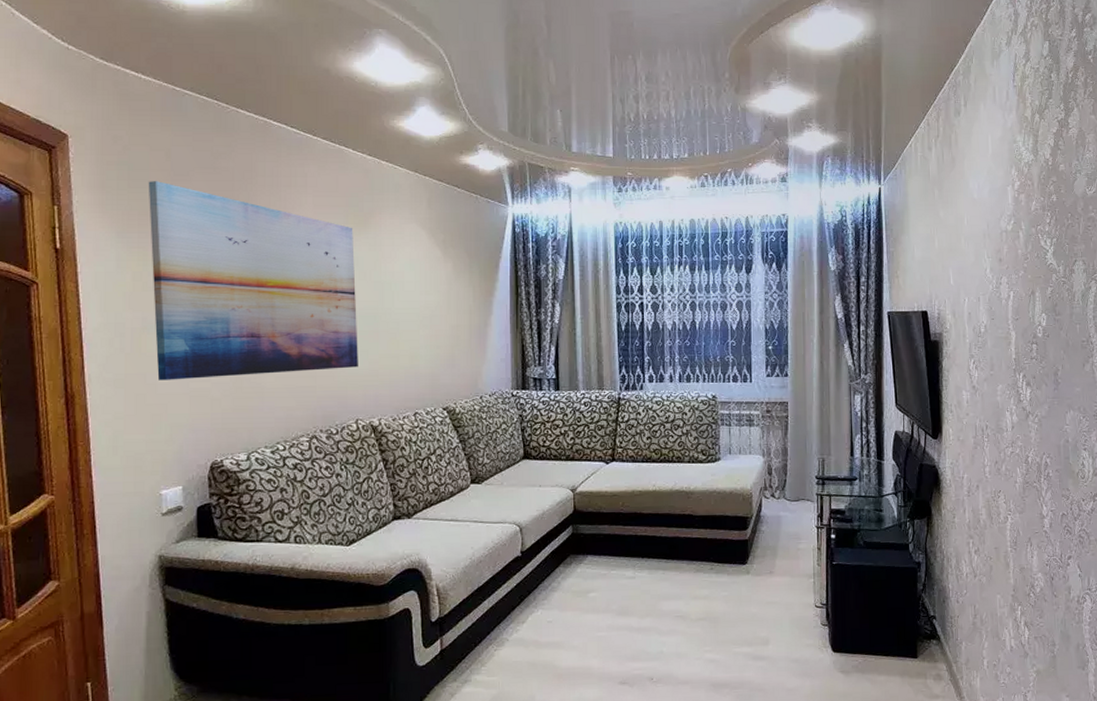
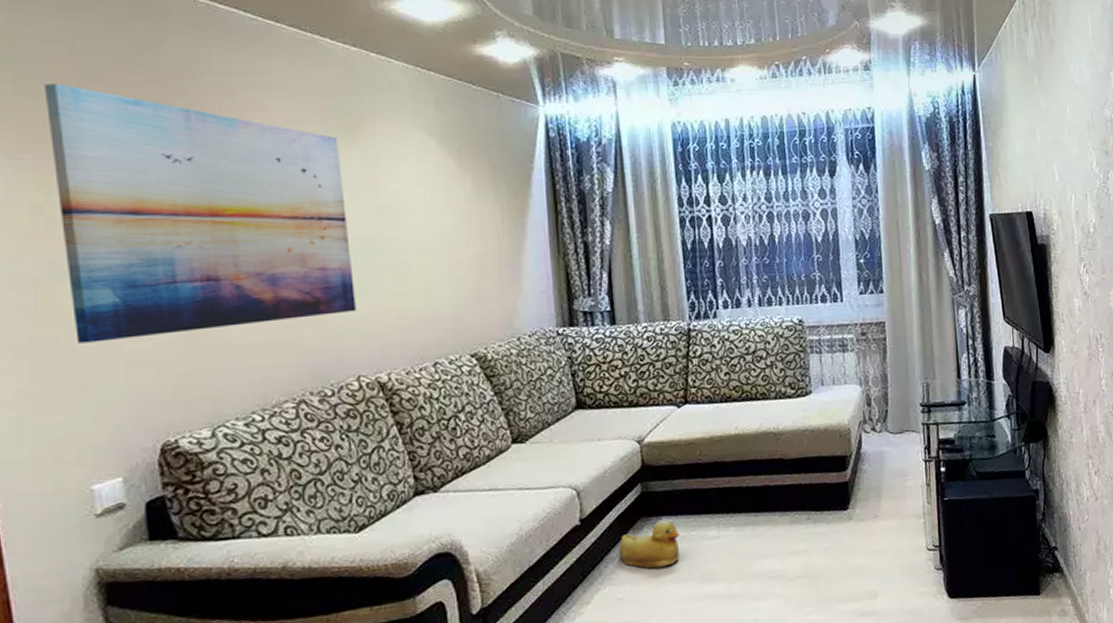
rubber duck: none [551,557,602,599] -> present [618,519,681,569]

